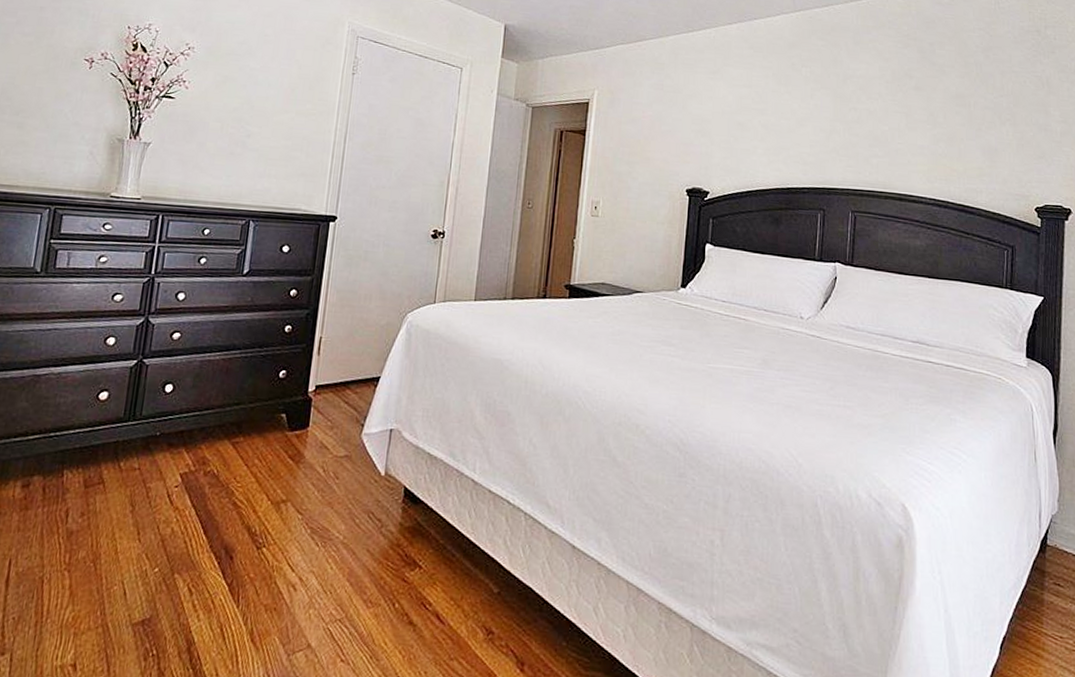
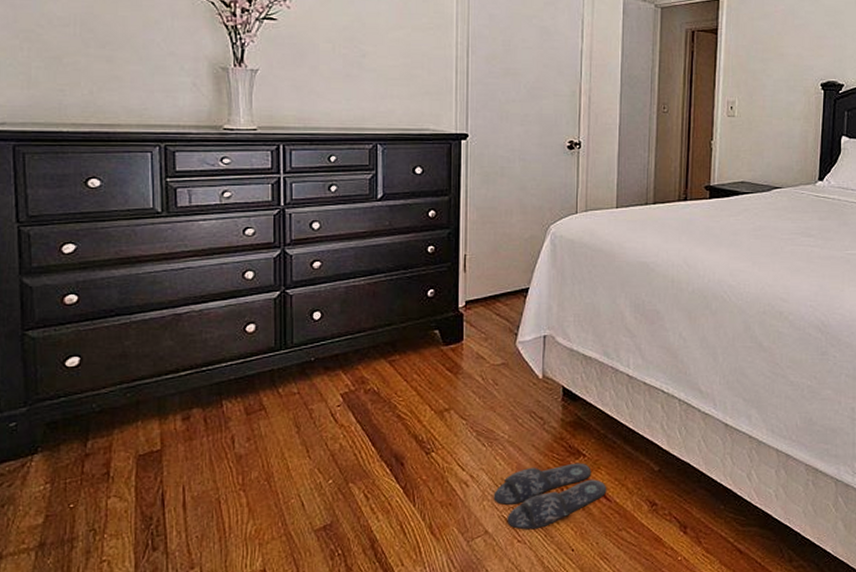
slippers: none [320,574,442,649] -> present [493,463,607,530]

